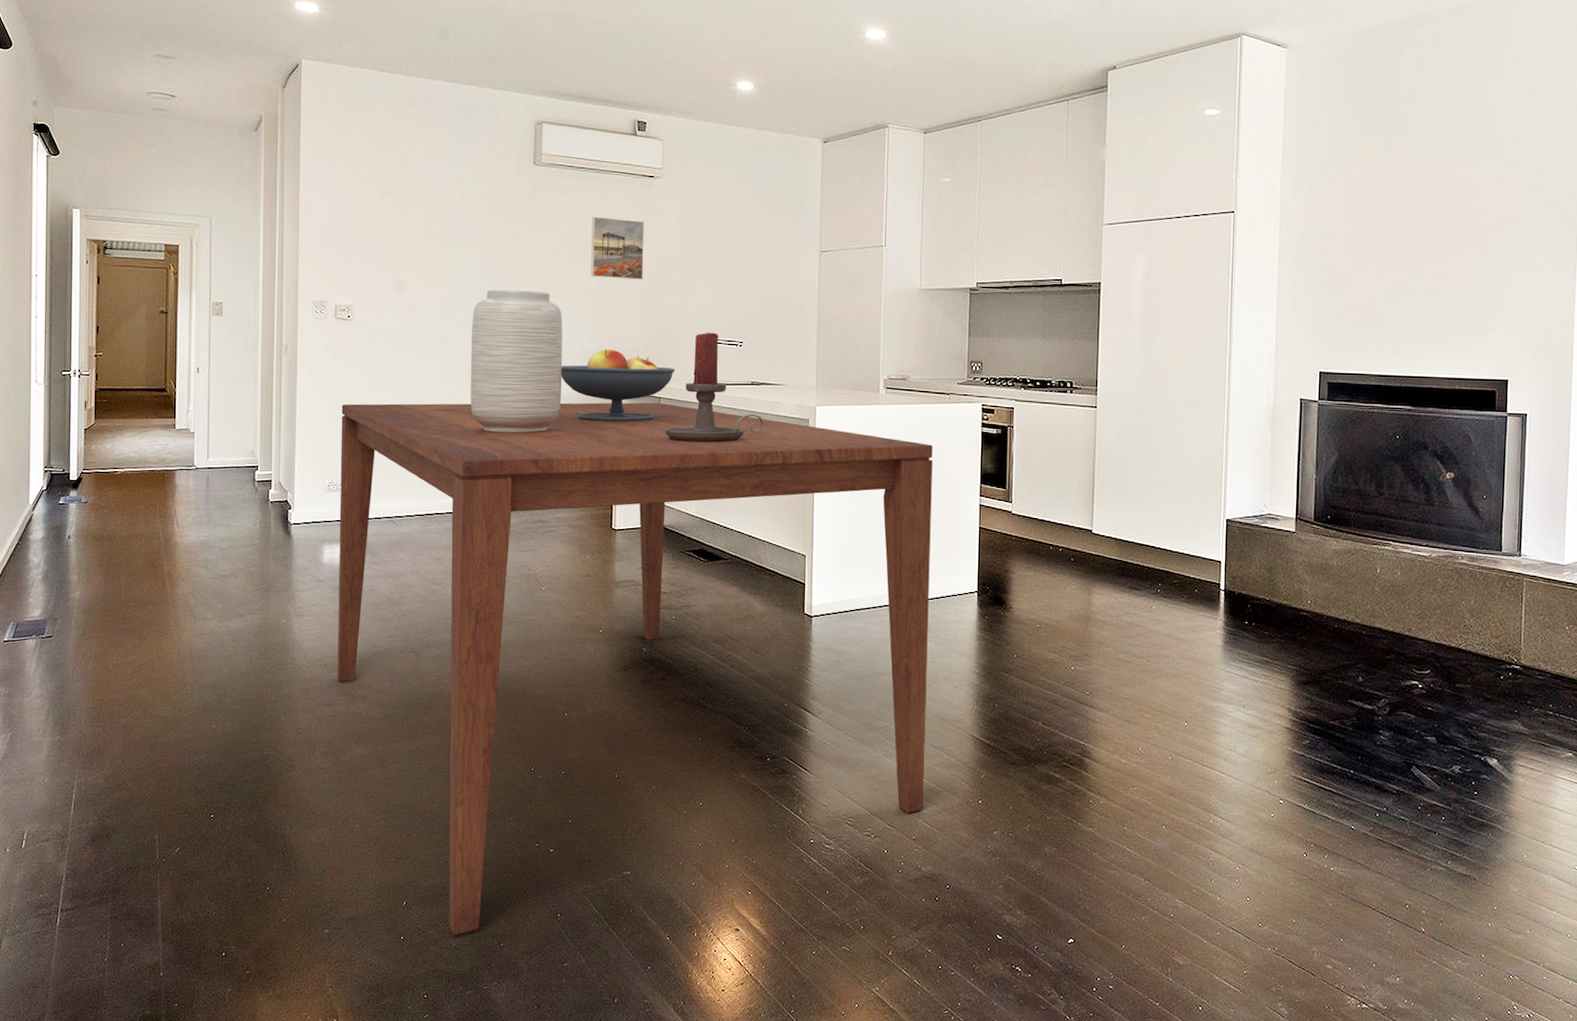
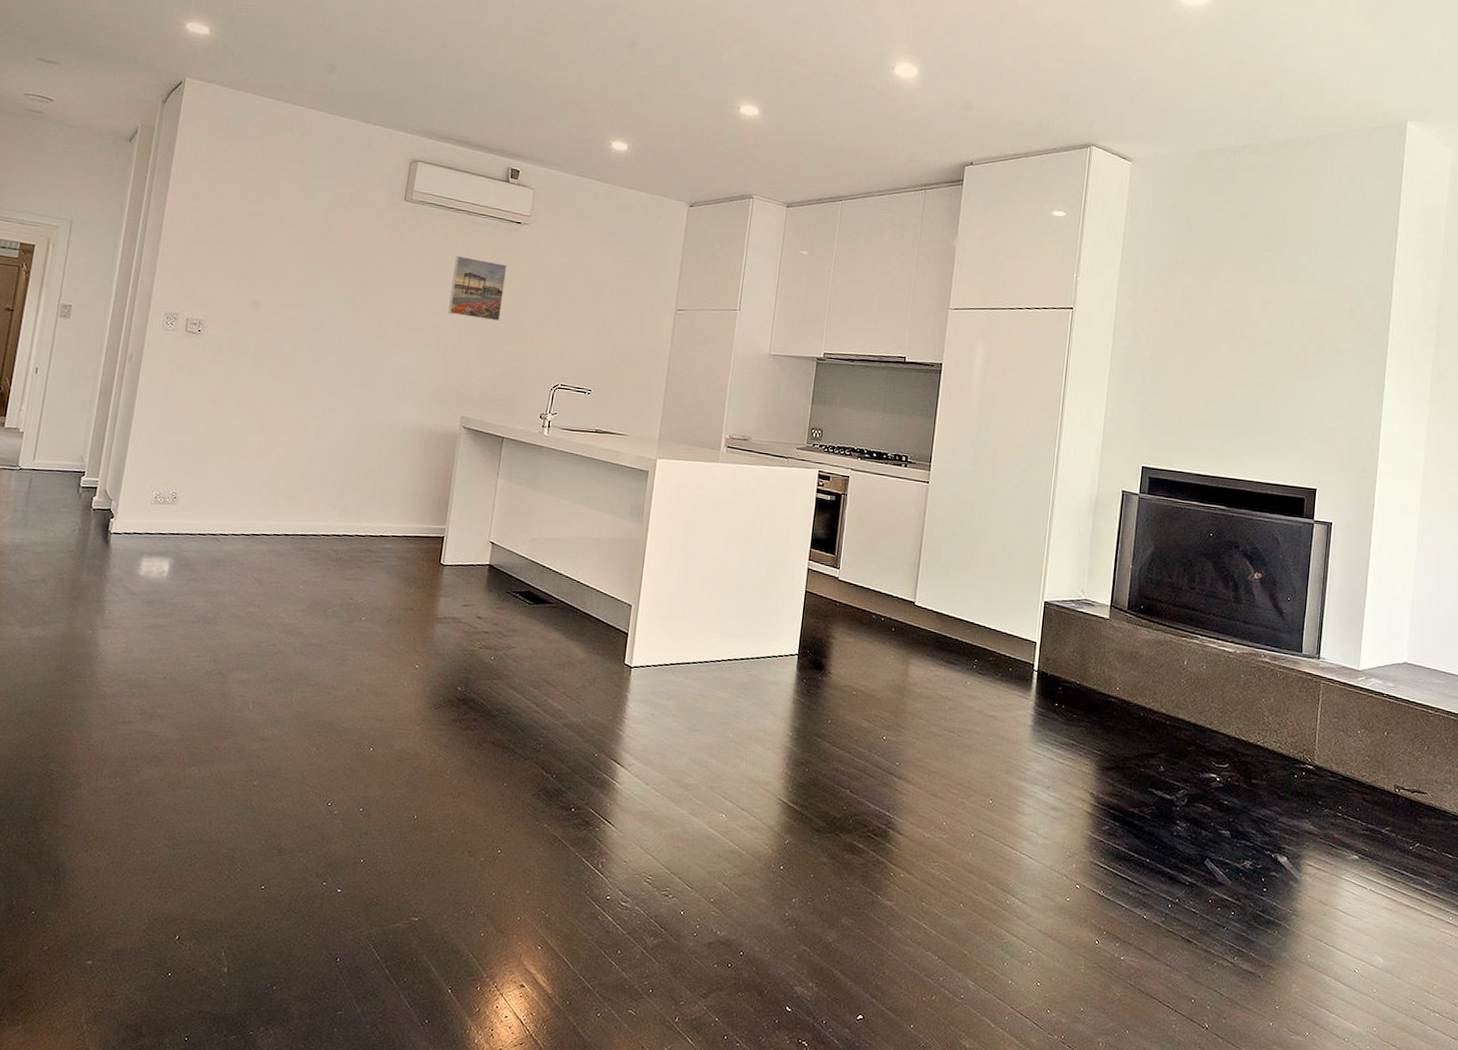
dining table: present [337,402,933,936] -> none [137,417,767,976]
vase: present [470,289,563,434] -> none [311,317,415,462]
fruit bowl: present [560,349,675,422] -> none [406,385,522,459]
candle holder: present [665,332,766,443] -> none [504,377,605,487]

